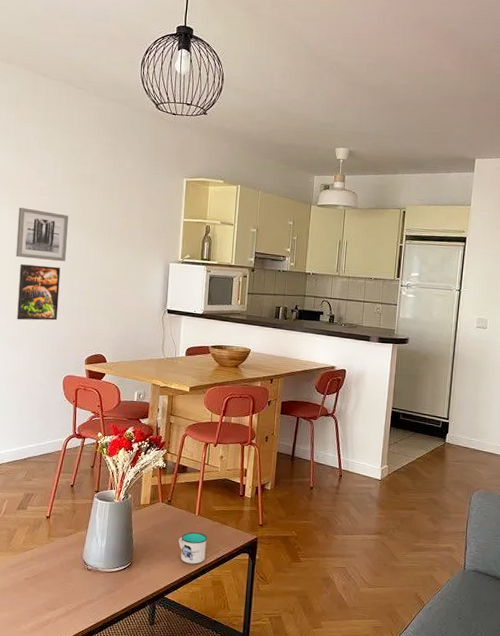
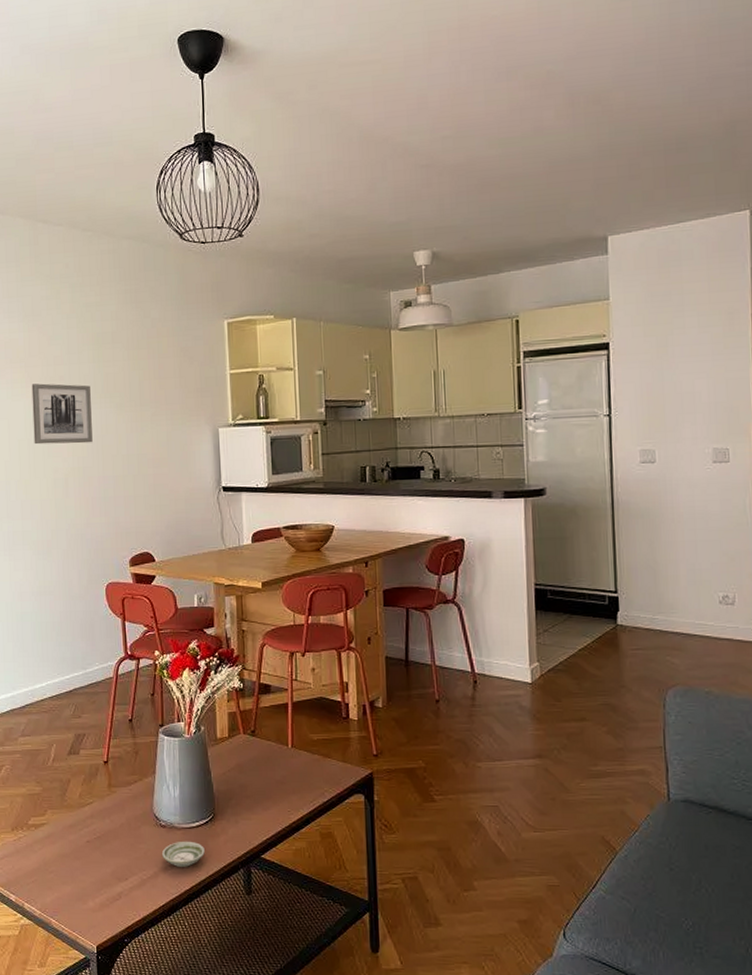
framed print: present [17,264,61,321] -> none [40,450,91,521]
saucer: none [85,582,121,602] -> present [161,841,205,867]
mug: present [178,532,208,564] -> none [271,770,308,812]

